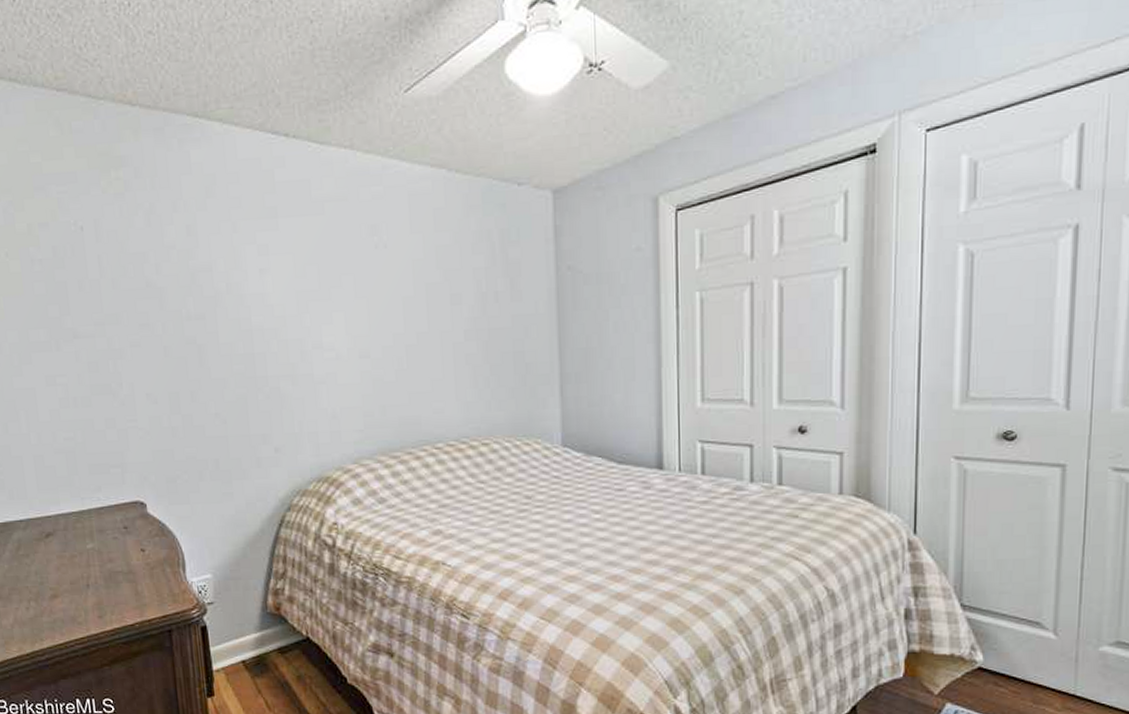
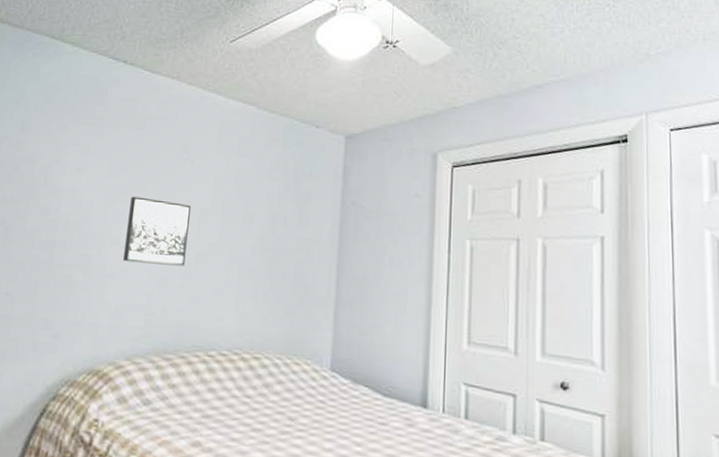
wall art: none [325,292,396,365] -> present [123,196,191,266]

